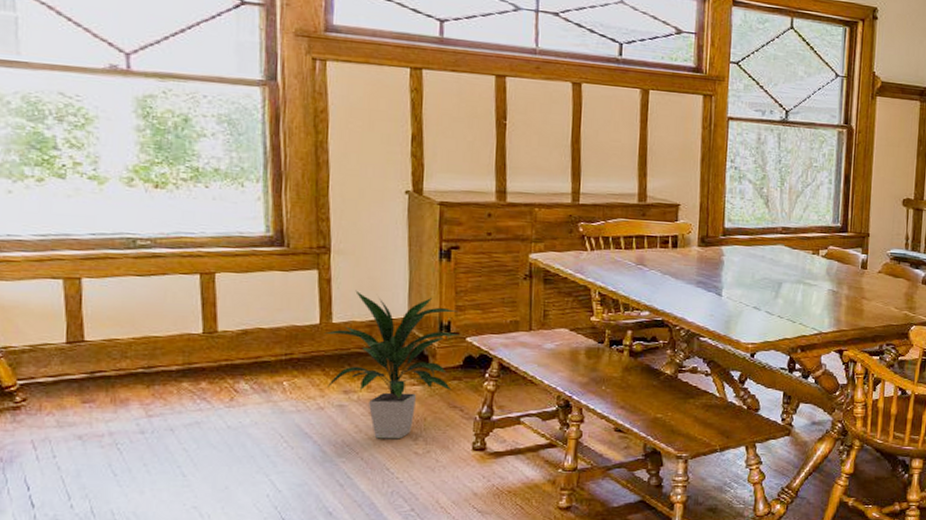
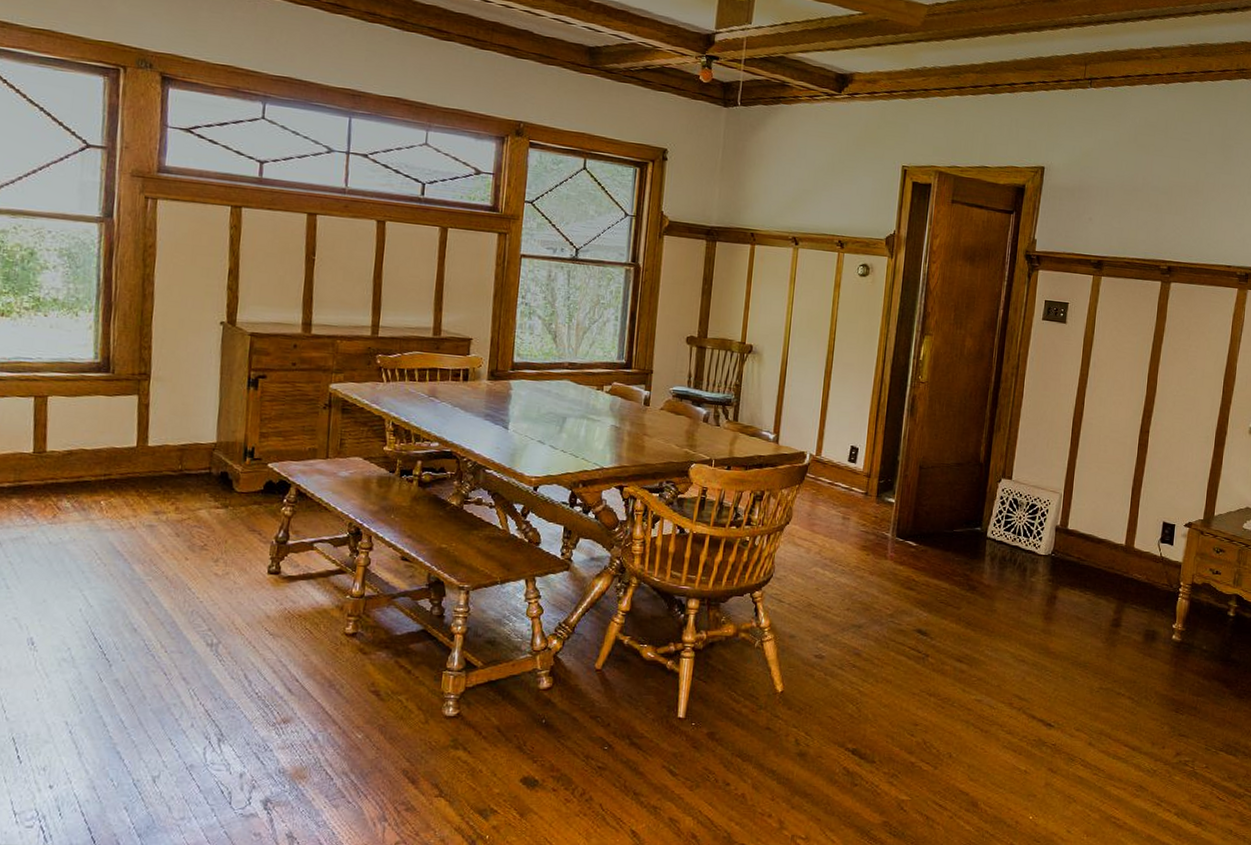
indoor plant: present [325,290,461,439] -> none [139,415,263,560]

